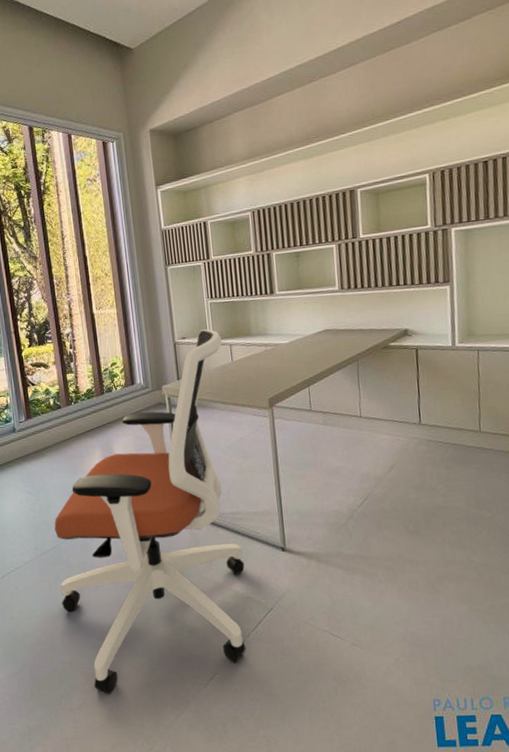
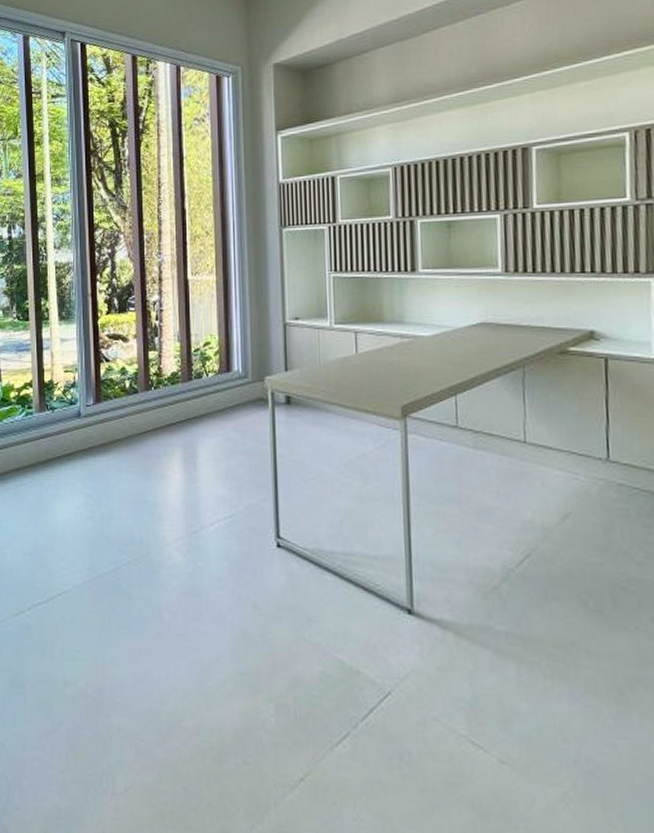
office chair: present [54,329,246,695] -> none [115,309,356,781]

